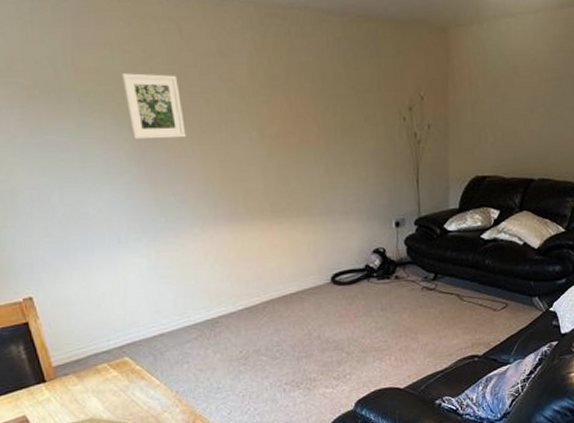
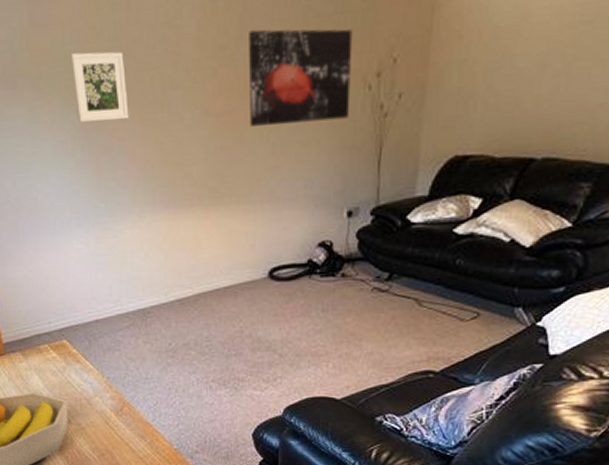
wall art: none [297,65,390,148] -> present [249,29,353,126]

